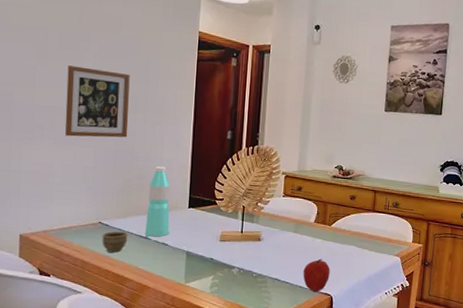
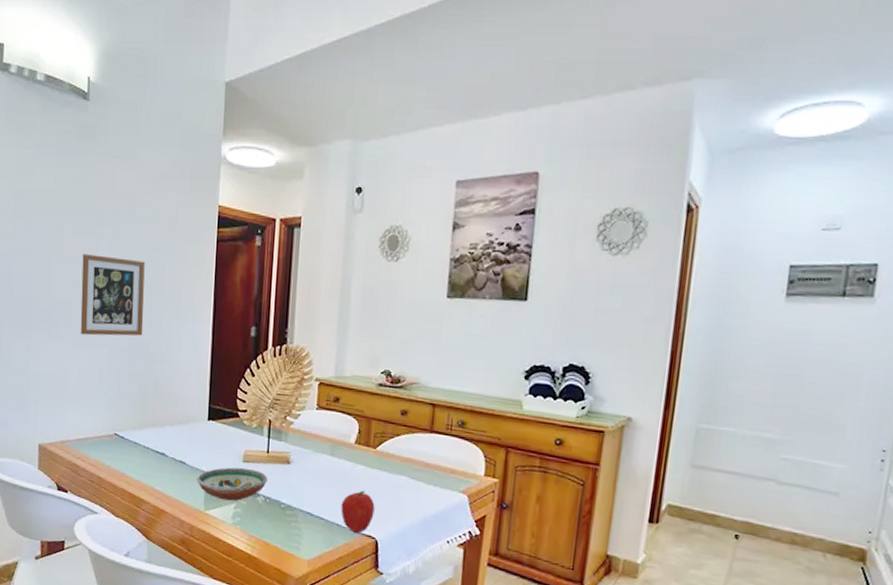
cup: present [102,231,128,253] -> none [117,444,144,470]
water bottle: present [144,166,171,237] -> none [161,369,188,454]
decorative bowl: none [178,245,242,274] -> present [197,467,268,501]

